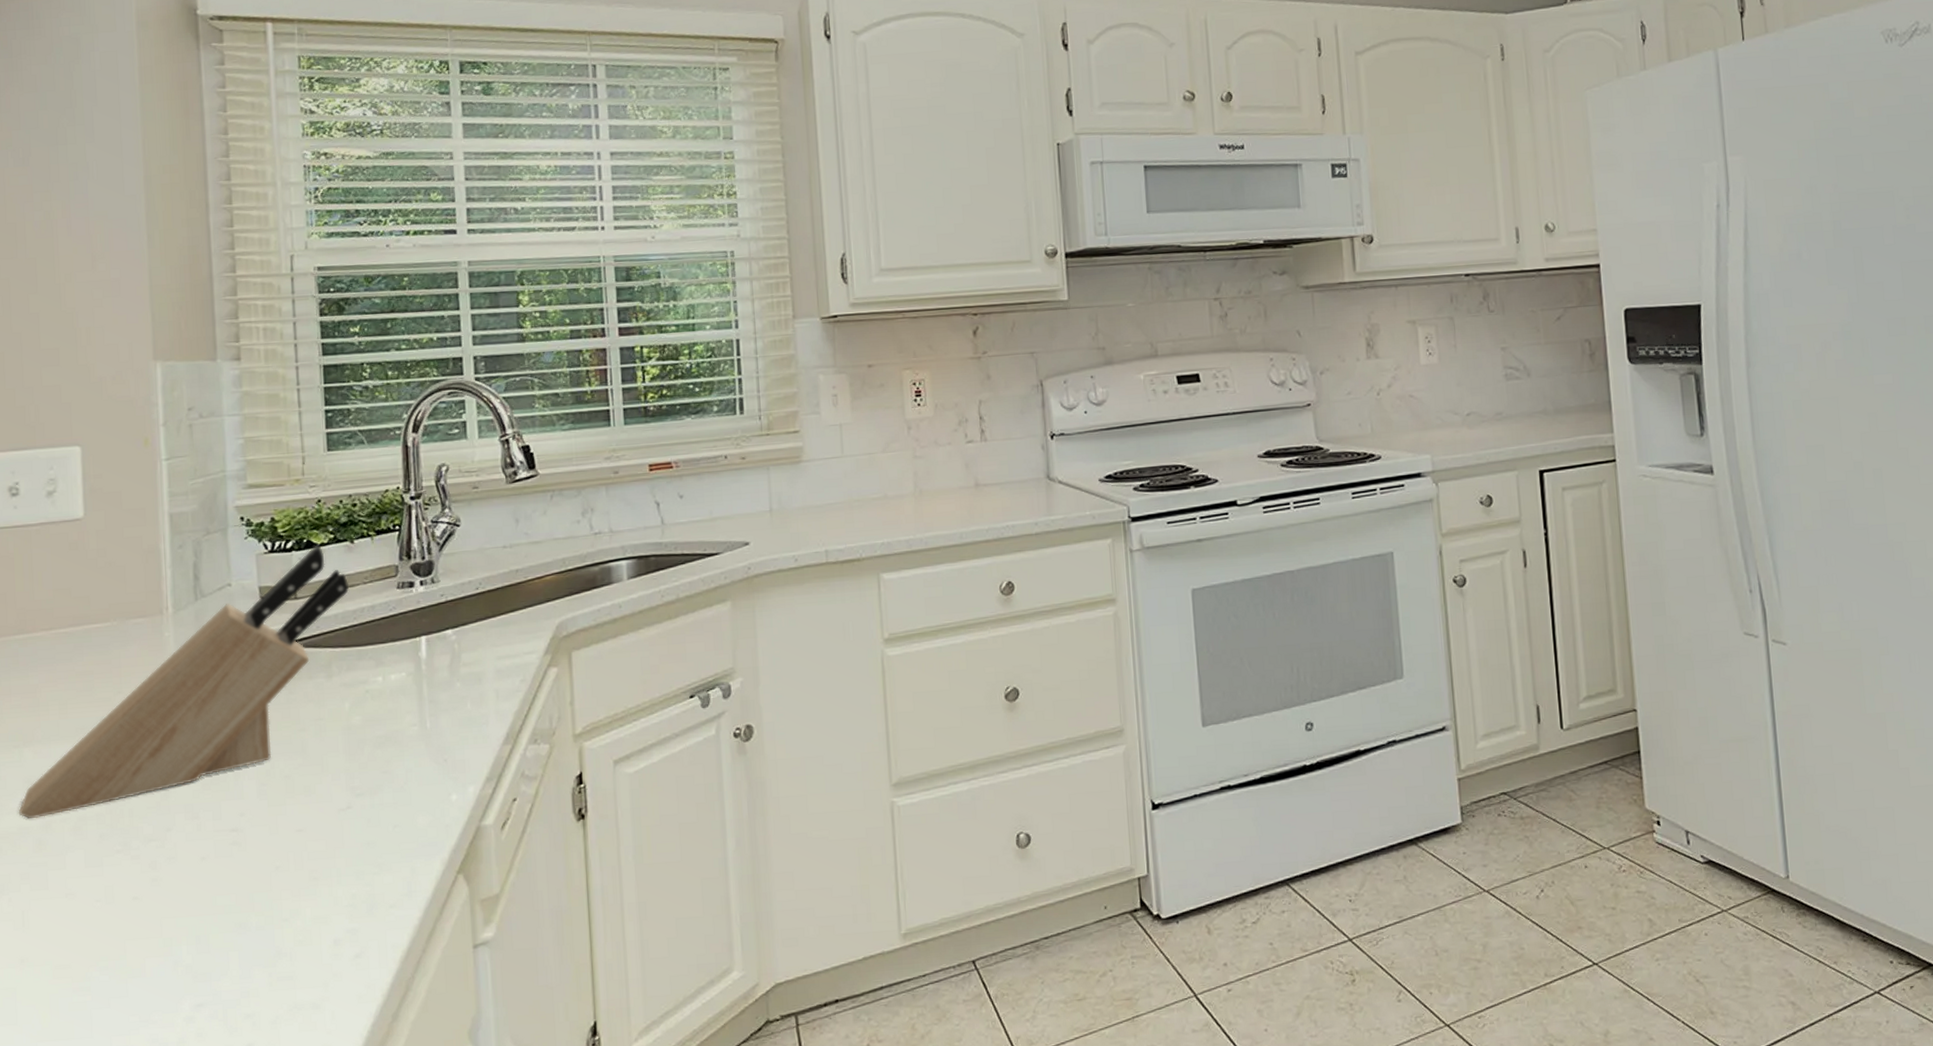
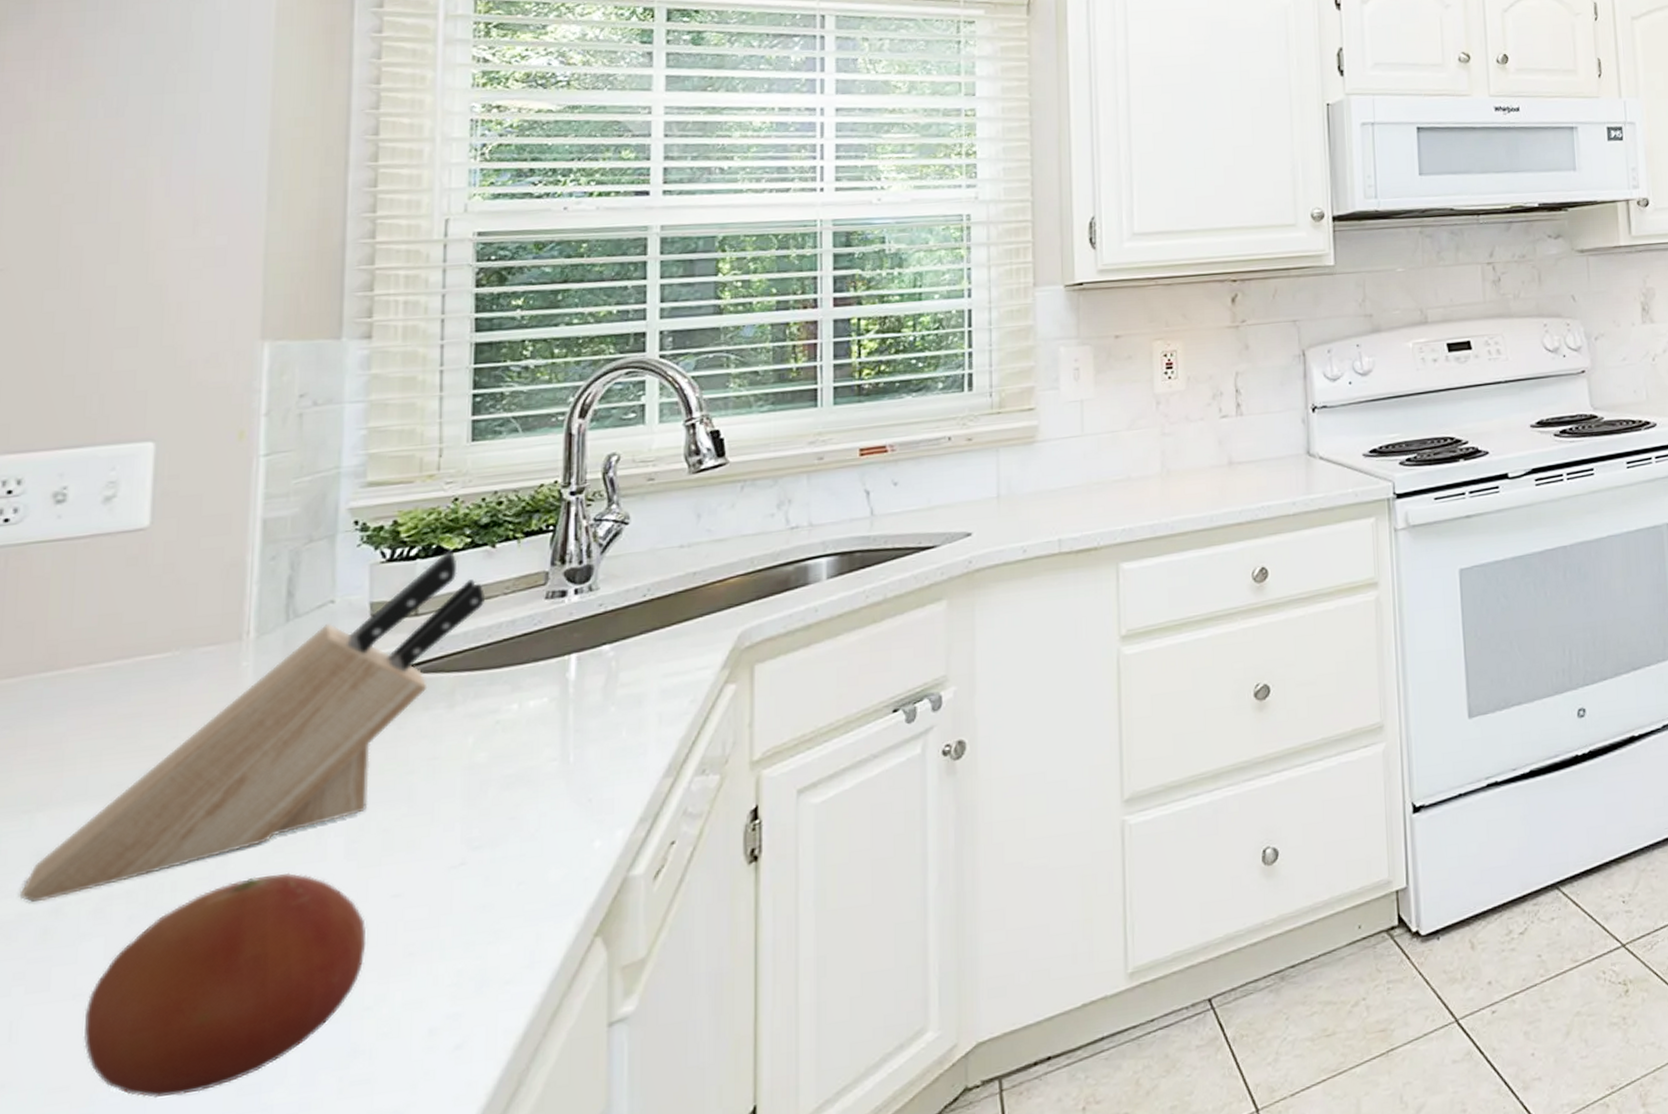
fruit: none [75,806,281,979] -> present [84,872,367,1099]

